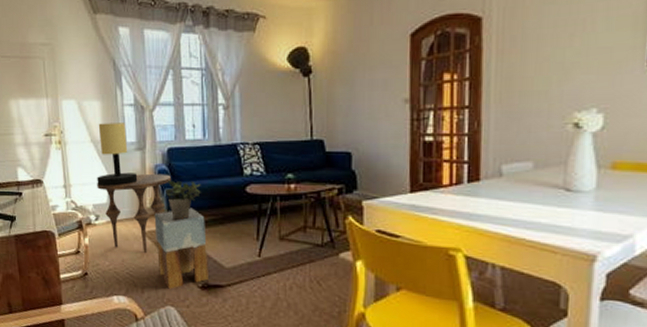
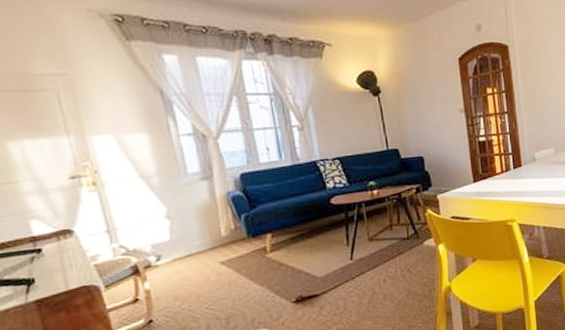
table lamp: present [97,123,138,186] -> none [147,153,208,224]
side table: present [97,173,171,254] -> none [154,199,248,285]
stool: present [154,207,208,289] -> none [232,227,302,312]
potted plant: present [164,179,201,219] -> none [241,202,284,242]

